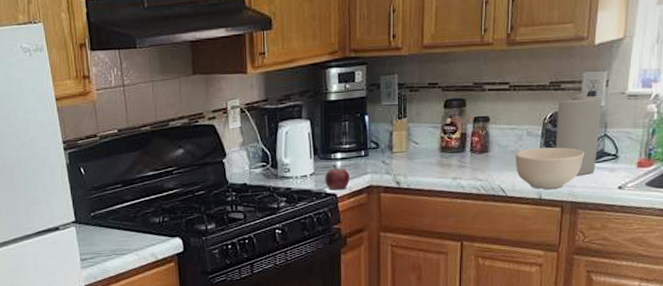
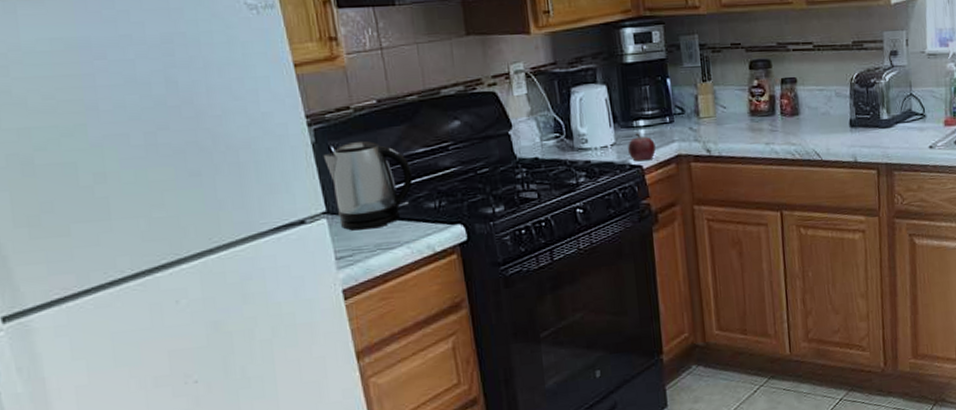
kettle: none [75,163,143,238] -> present [323,140,413,231]
bowl: present [515,147,585,189] -> none [826,107,894,152]
paper towel holder: present [555,93,603,175] -> none [862,52,906,136]

